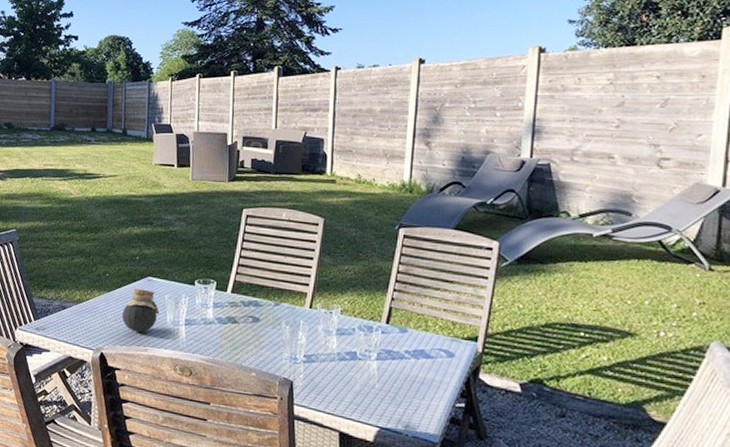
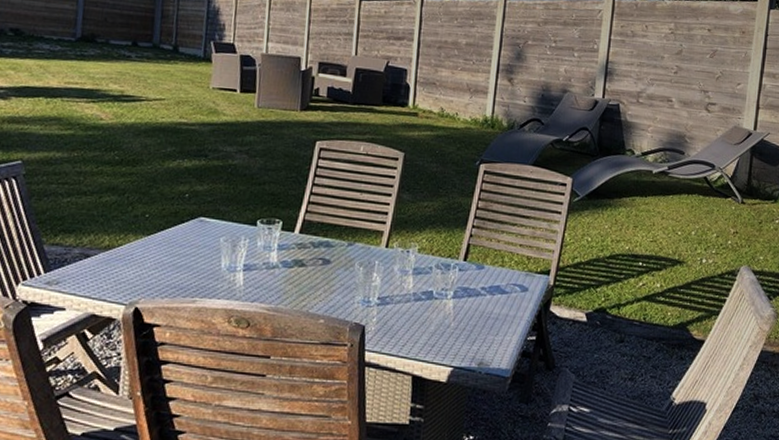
jar: present [121,288,159,333] -> none [164,231,212,282]

